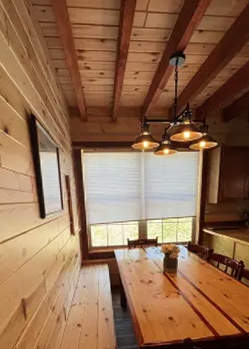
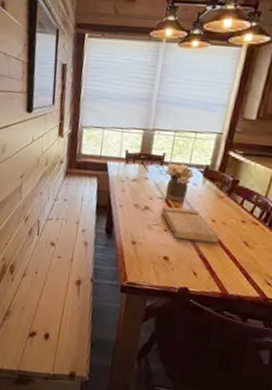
cutting board: none [162,277,207,302] -> present [161,206,220,244]

